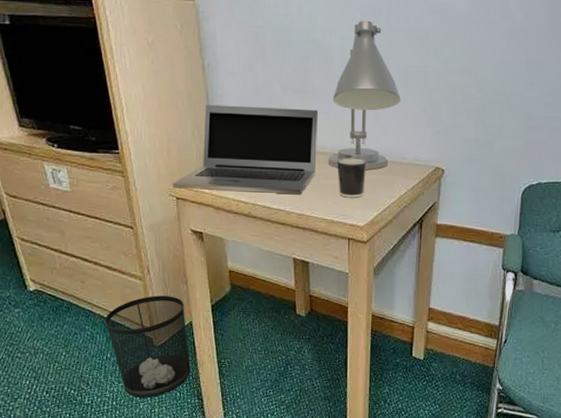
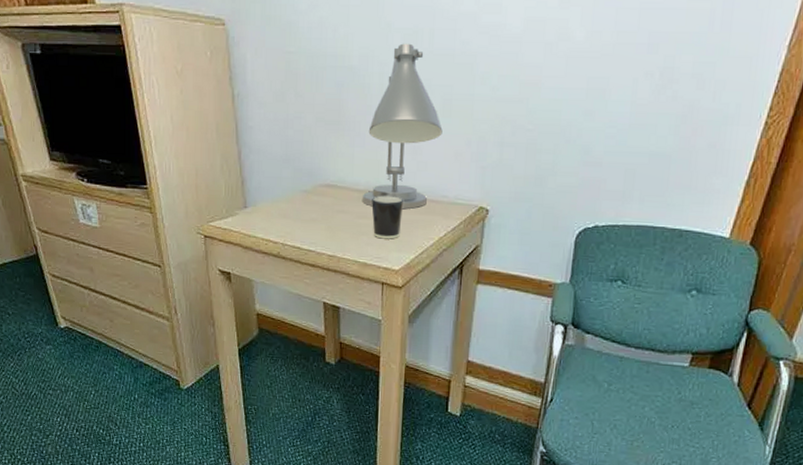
waste bin: present [104,295,191,398] -> none [132,337,217,441]
laptop: present [173,104,318,194] -> none [201,137,352,234]

